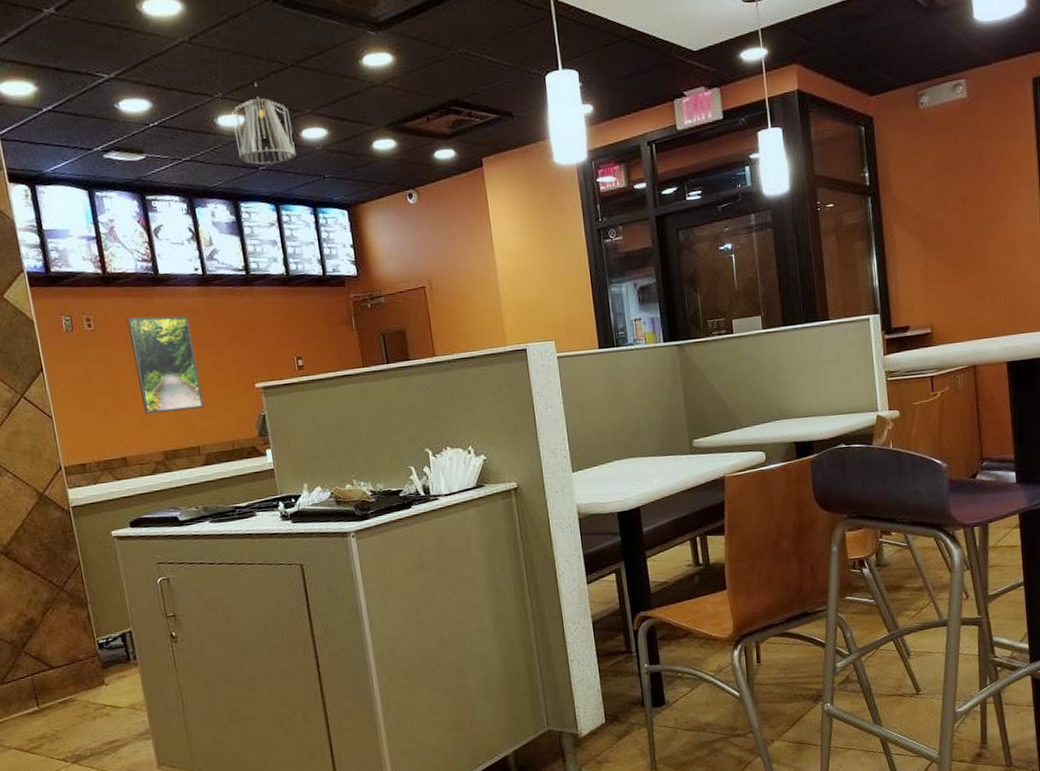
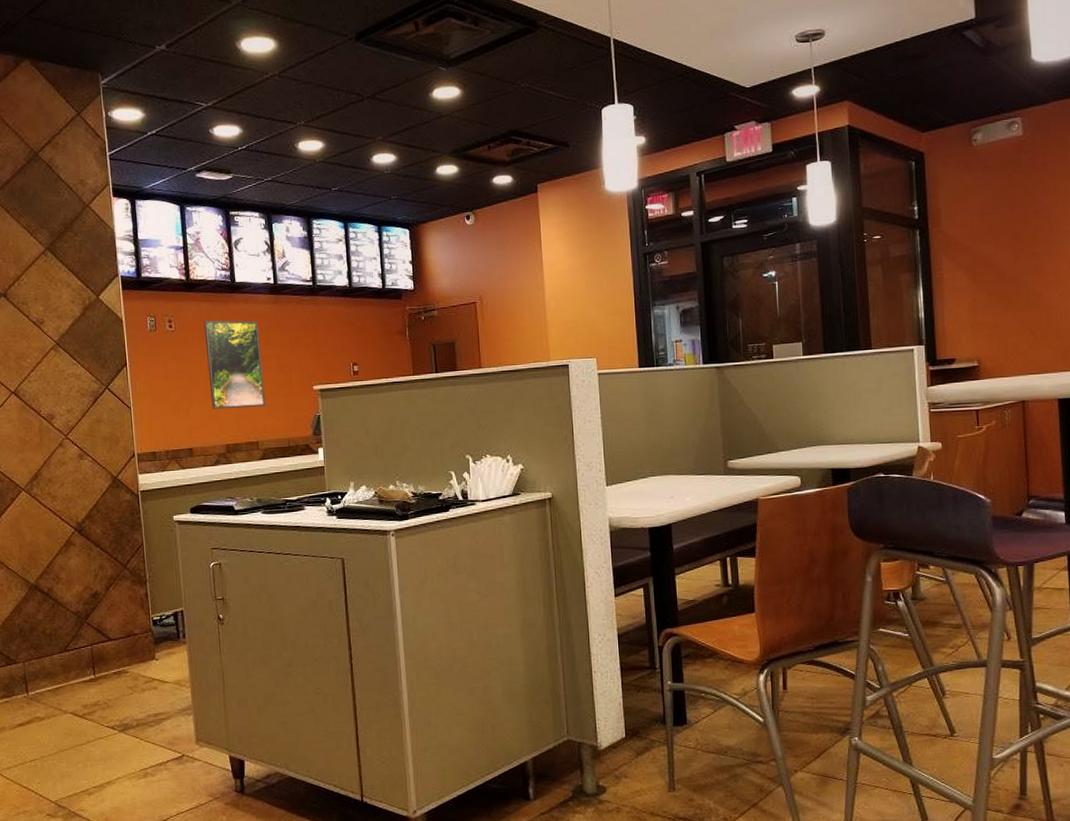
pendant light: present [232,83,296,165] -> none [311,112,366,186]

